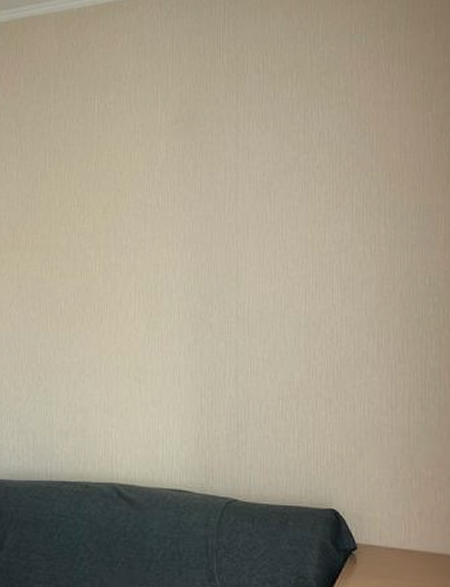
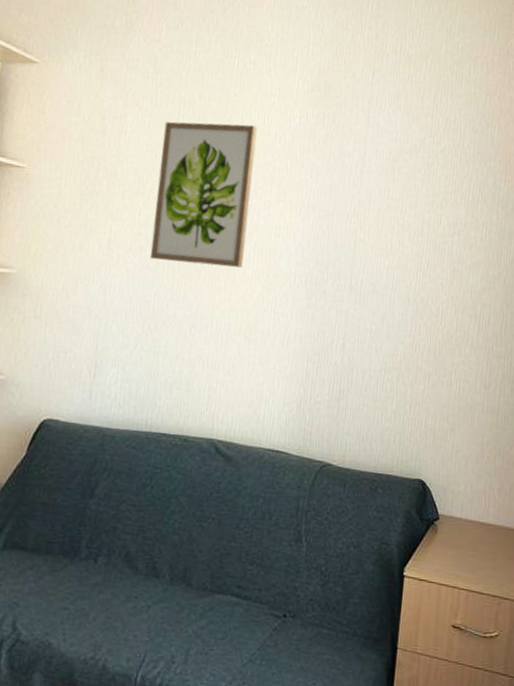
wall art: none [32,165,125,311] -> present [150,121,258,268]

